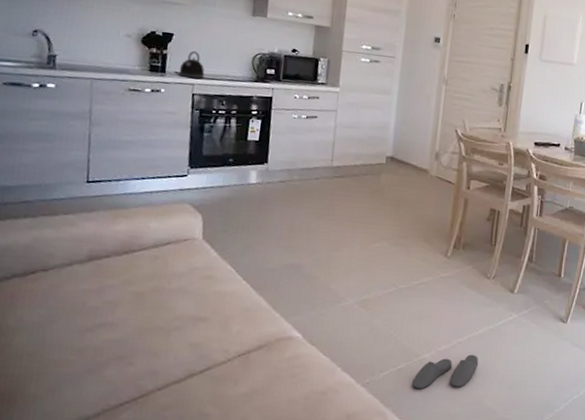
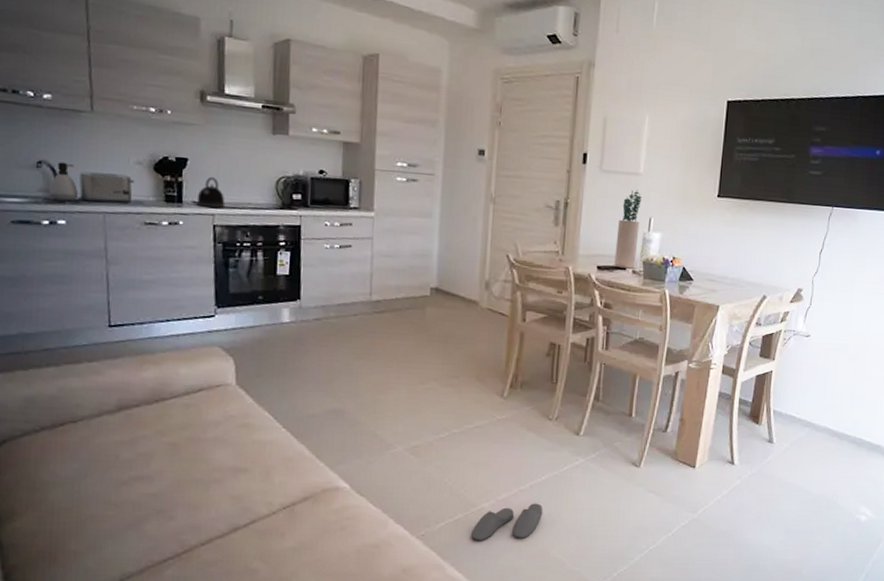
soap dispenser: none [42,31,69,68] -> present [50,162,79,202]
toaster: none [70,41,123,72] -> present [78,171,135,205]
vase: none [549,77,575,146] -> present [614,189,642,269]

